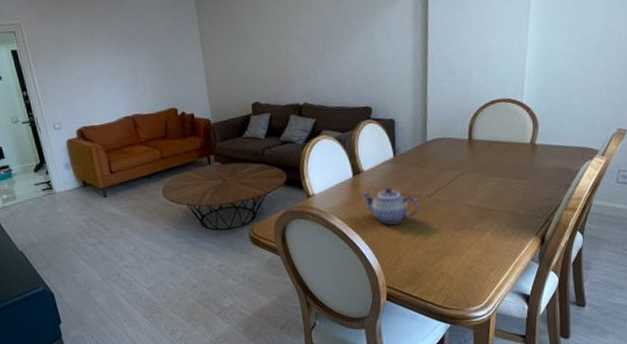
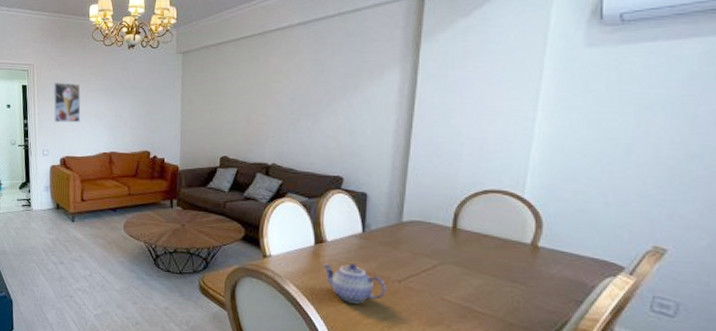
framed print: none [49,41,92,90] -> present [53,81,81,123]

